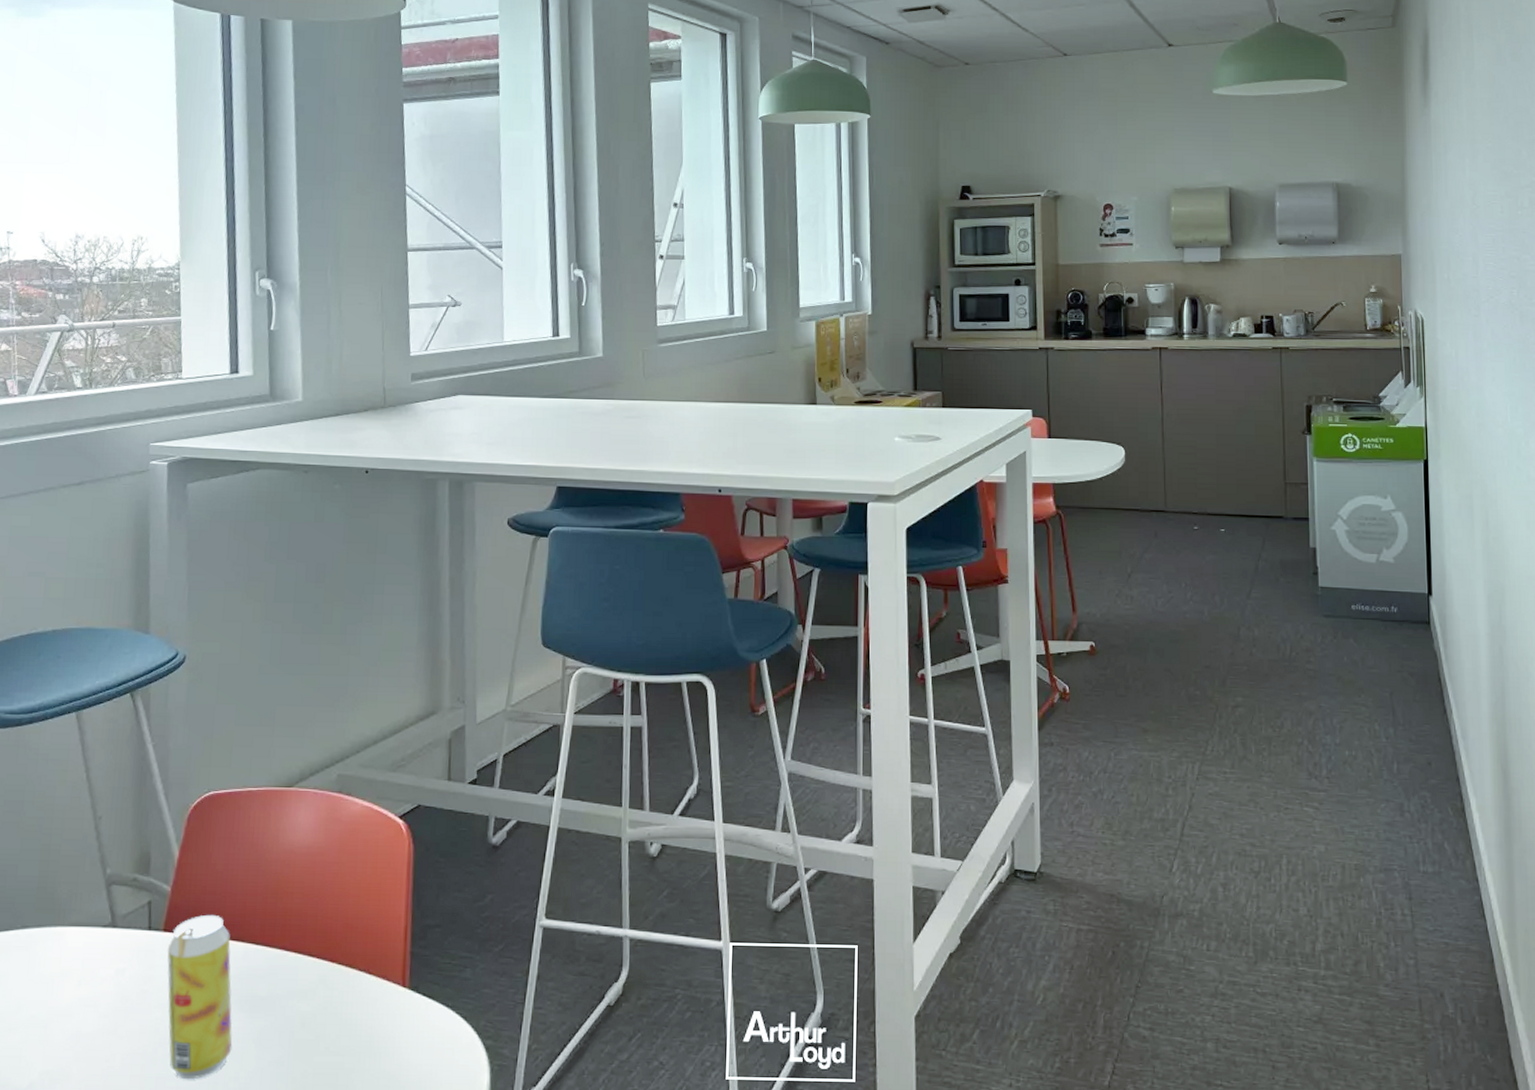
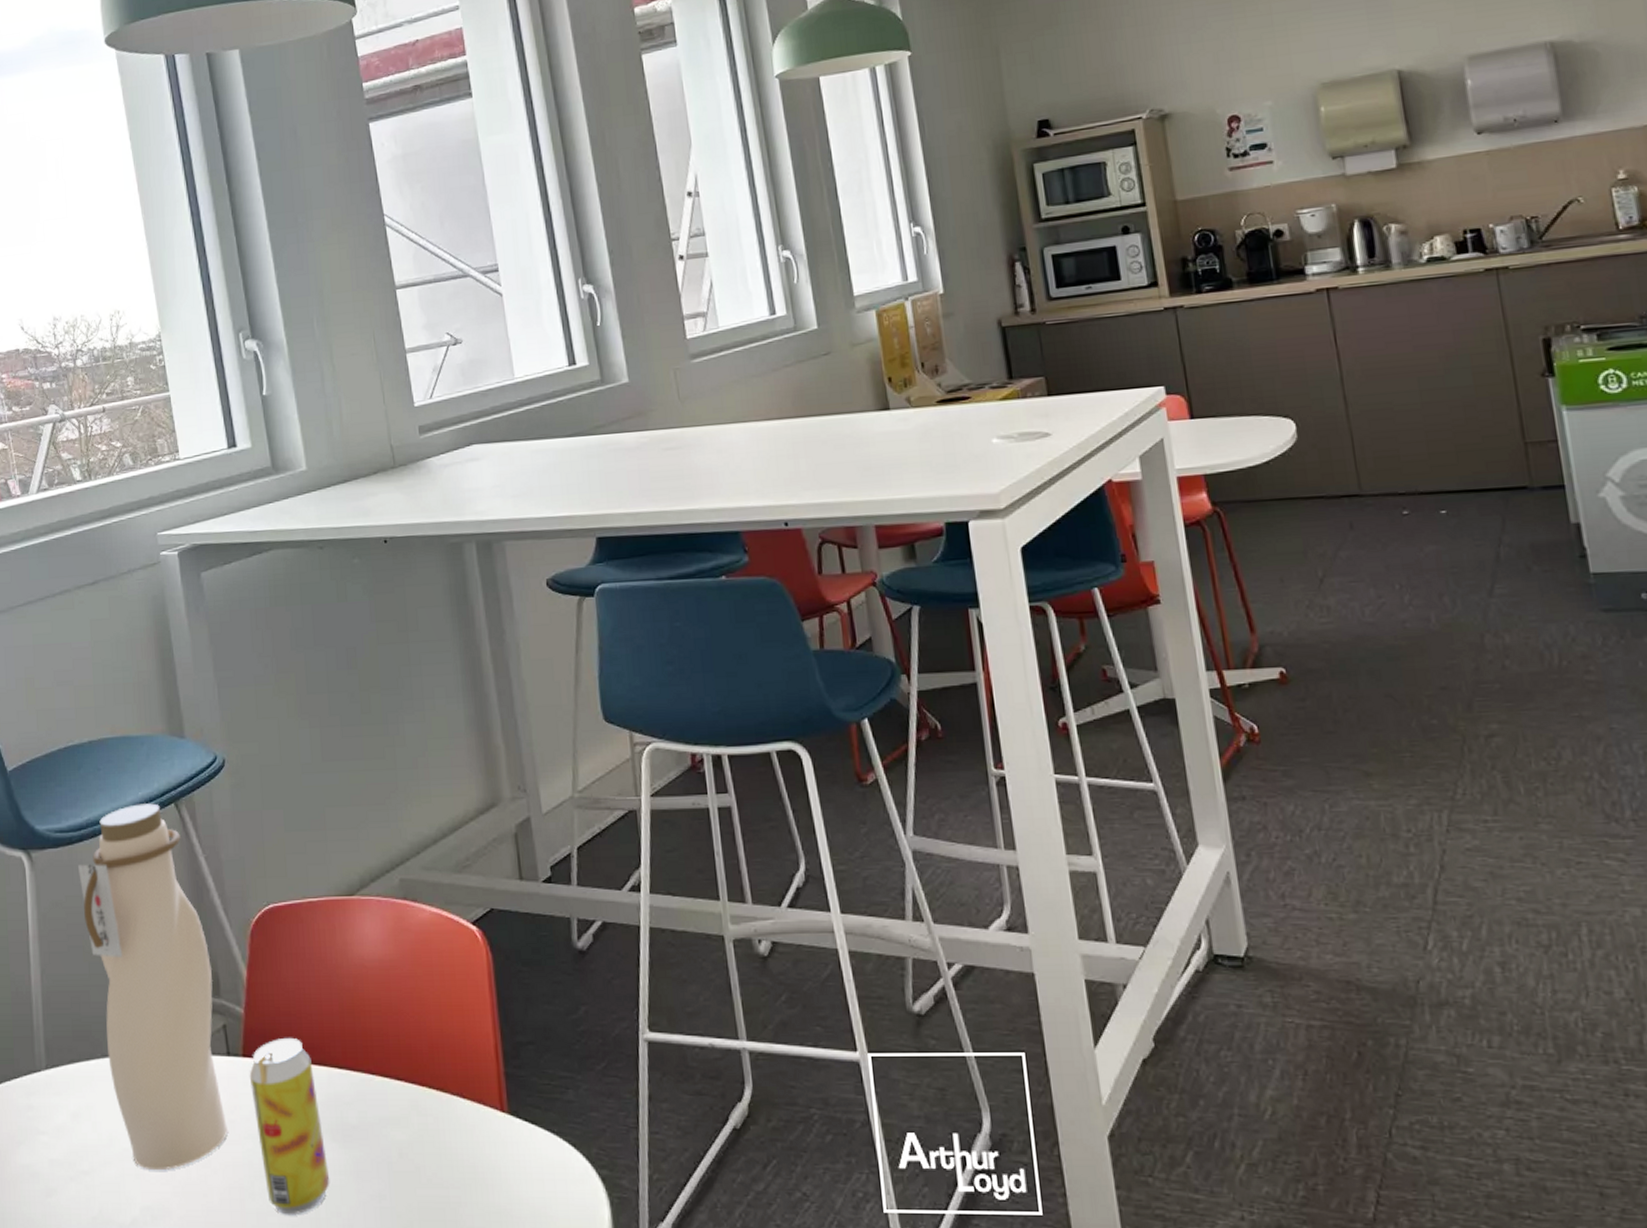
water bottle: none [23,691,145,1037] -> present [78,803,228,1171]

